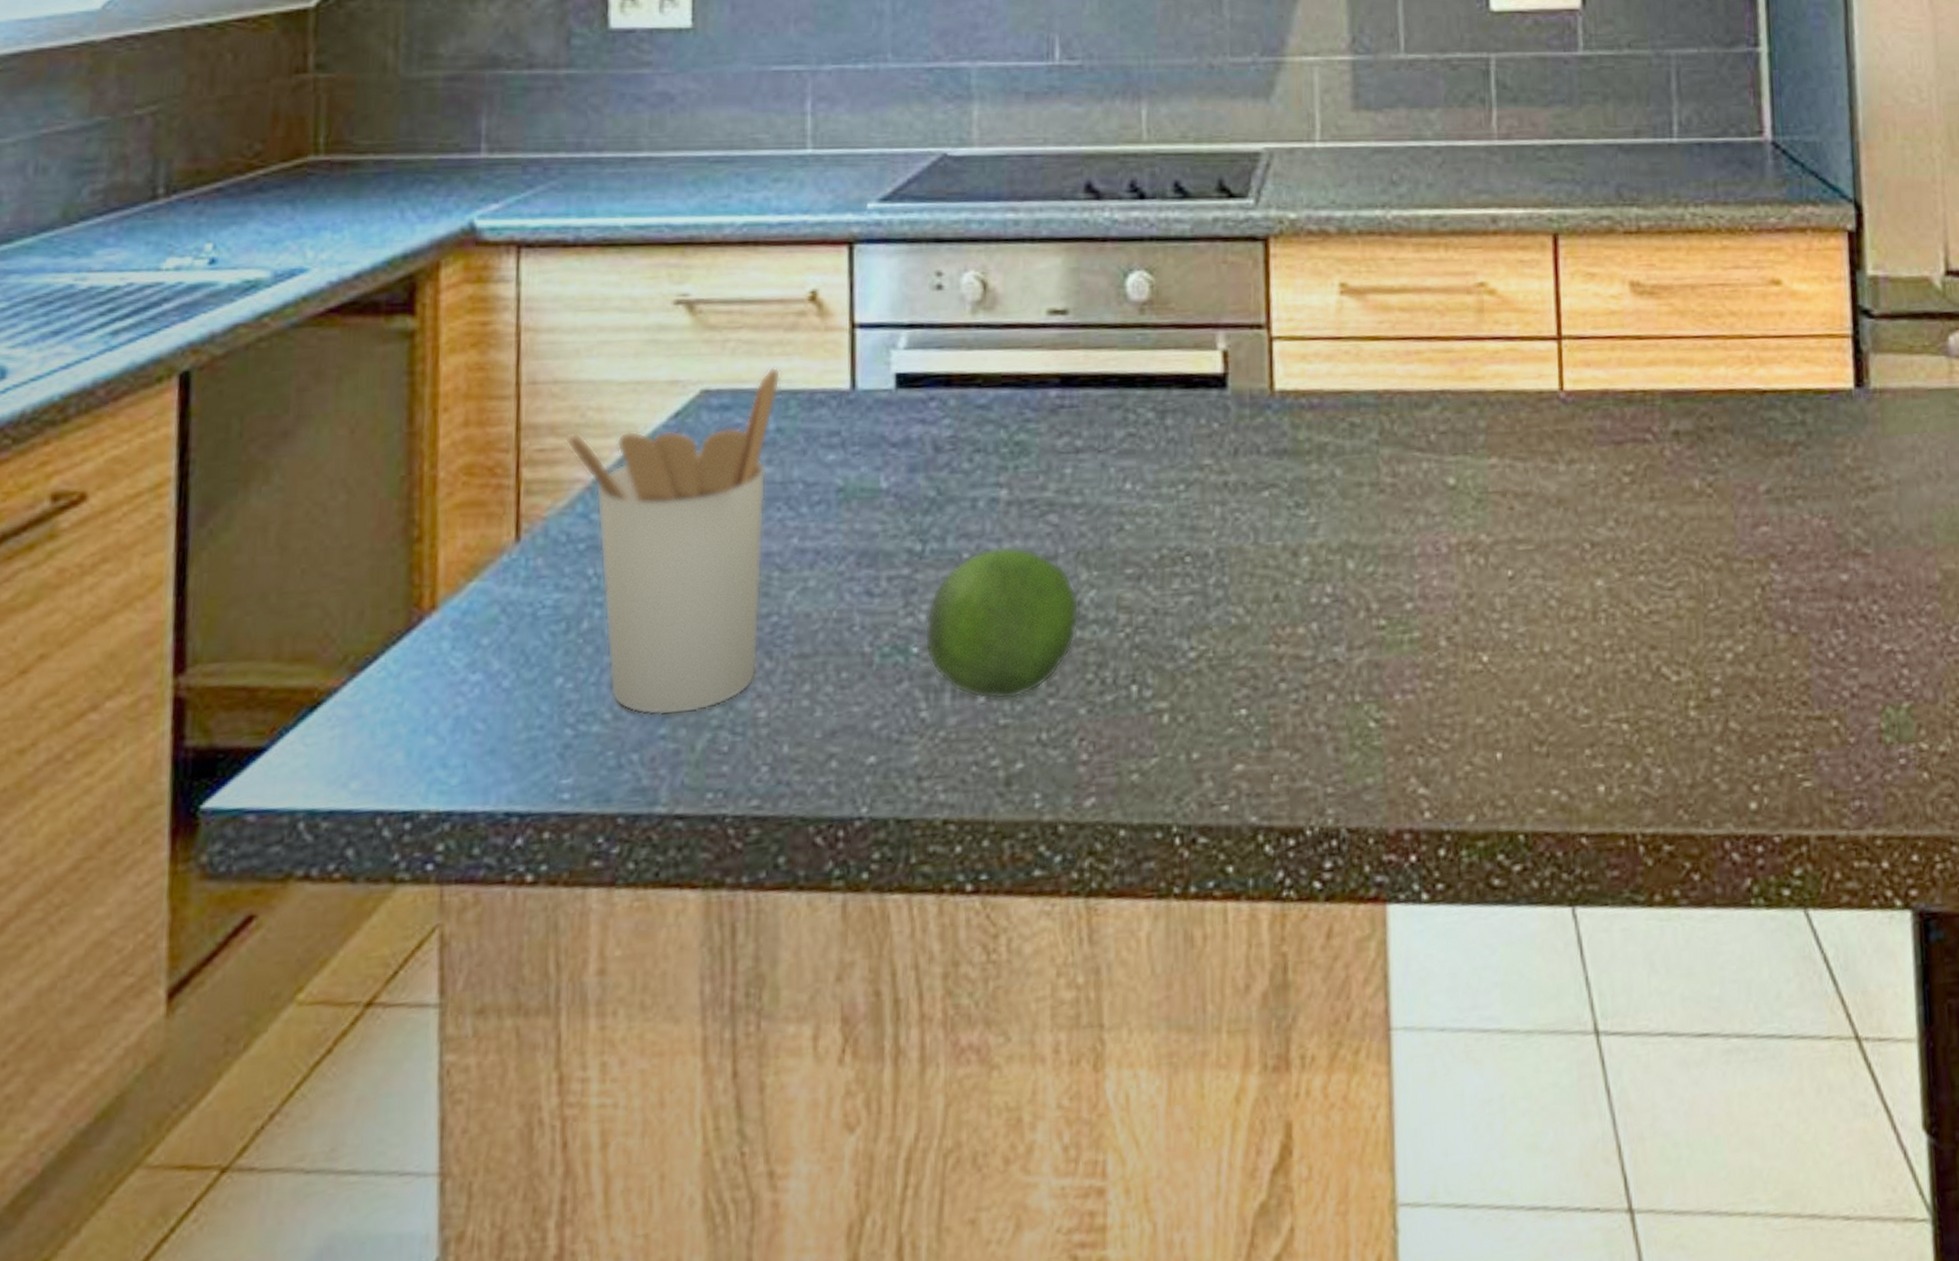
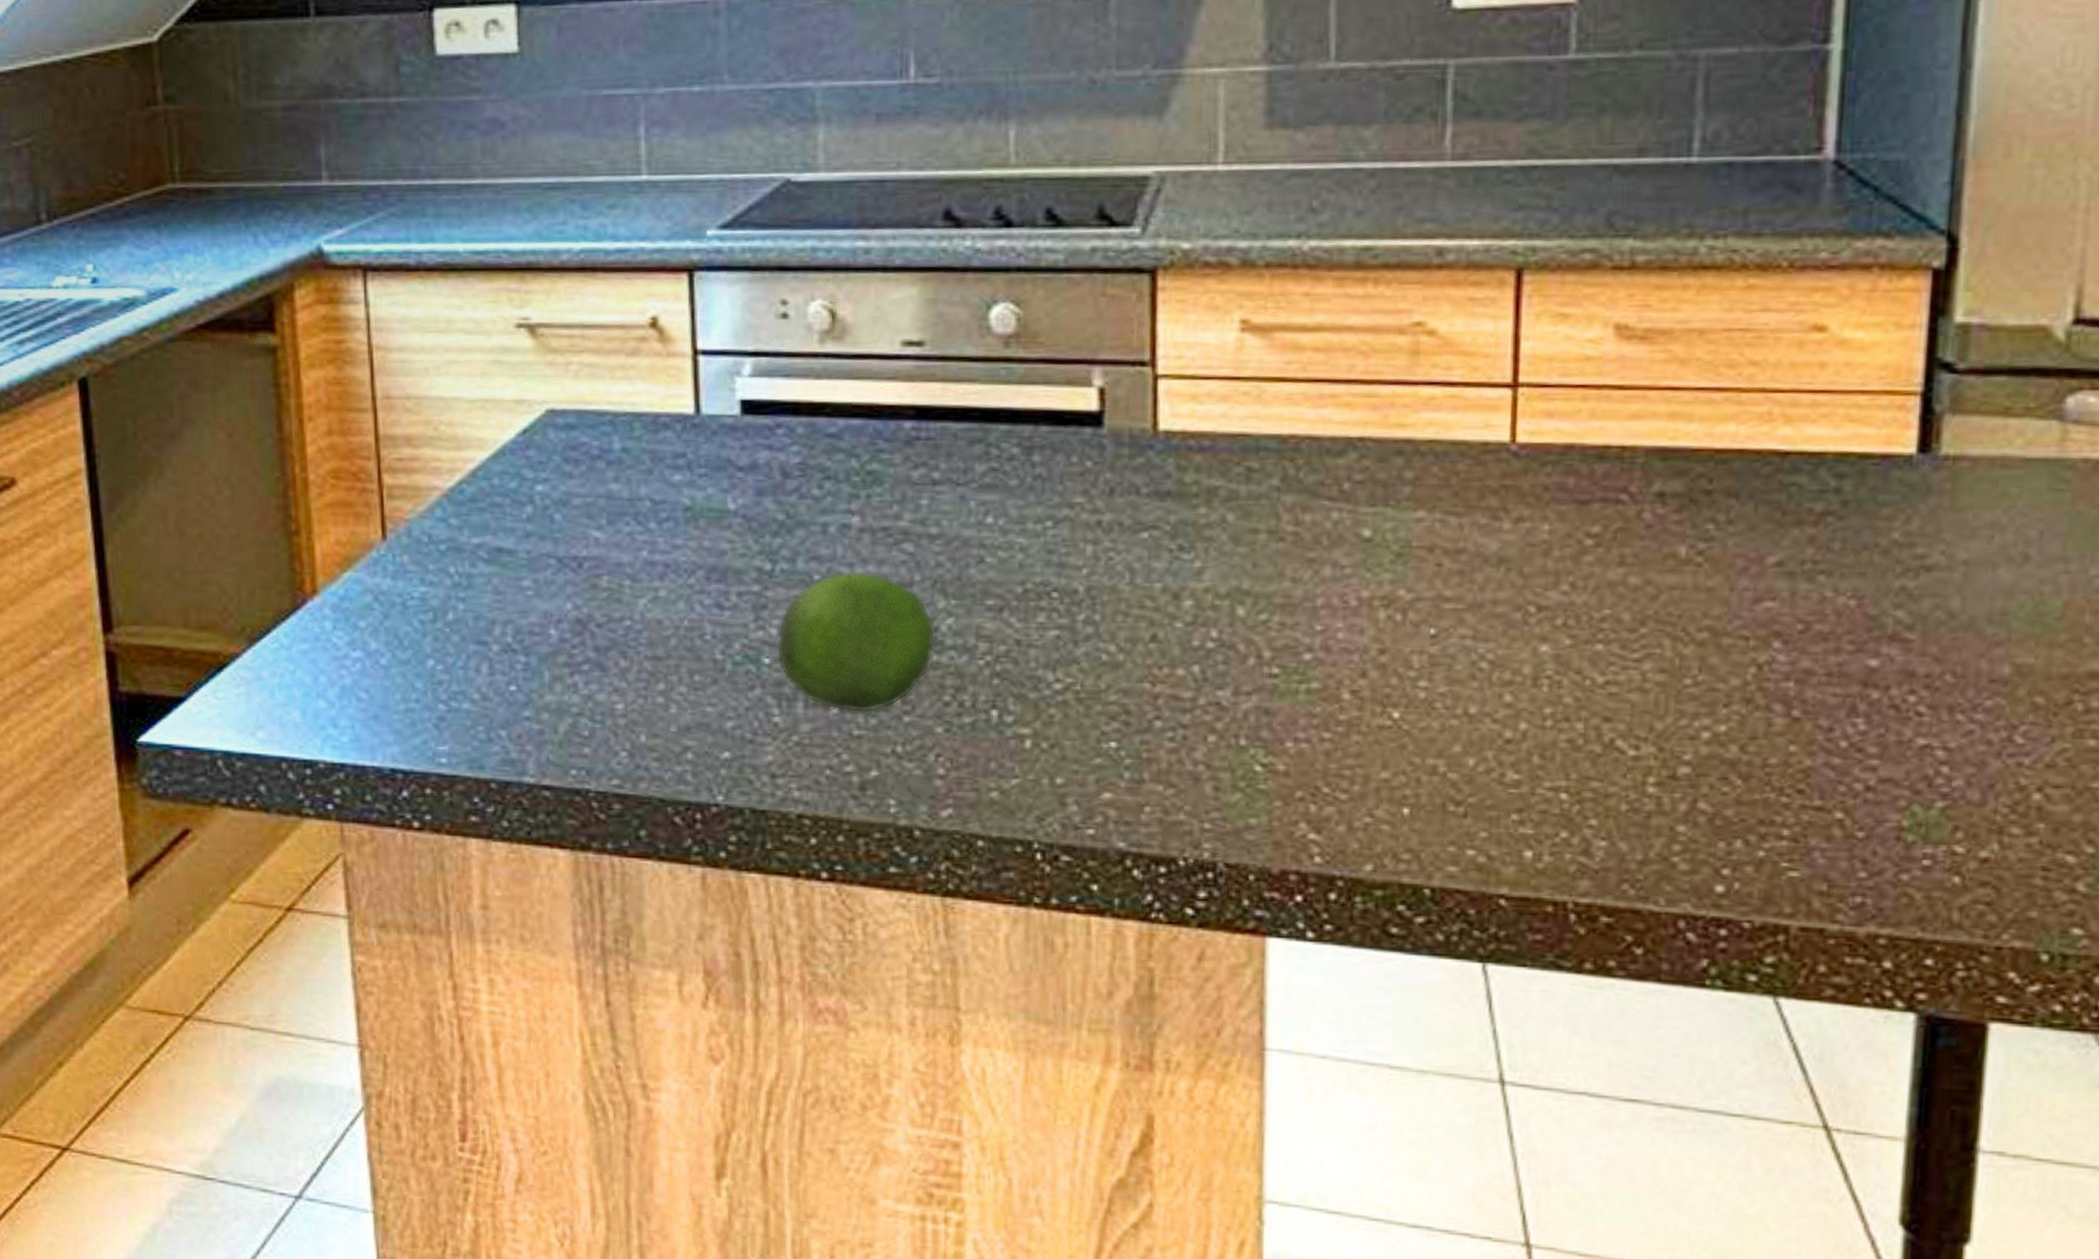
utensil holder: present [562,367,781,716] -> none [418,390,625,700]

